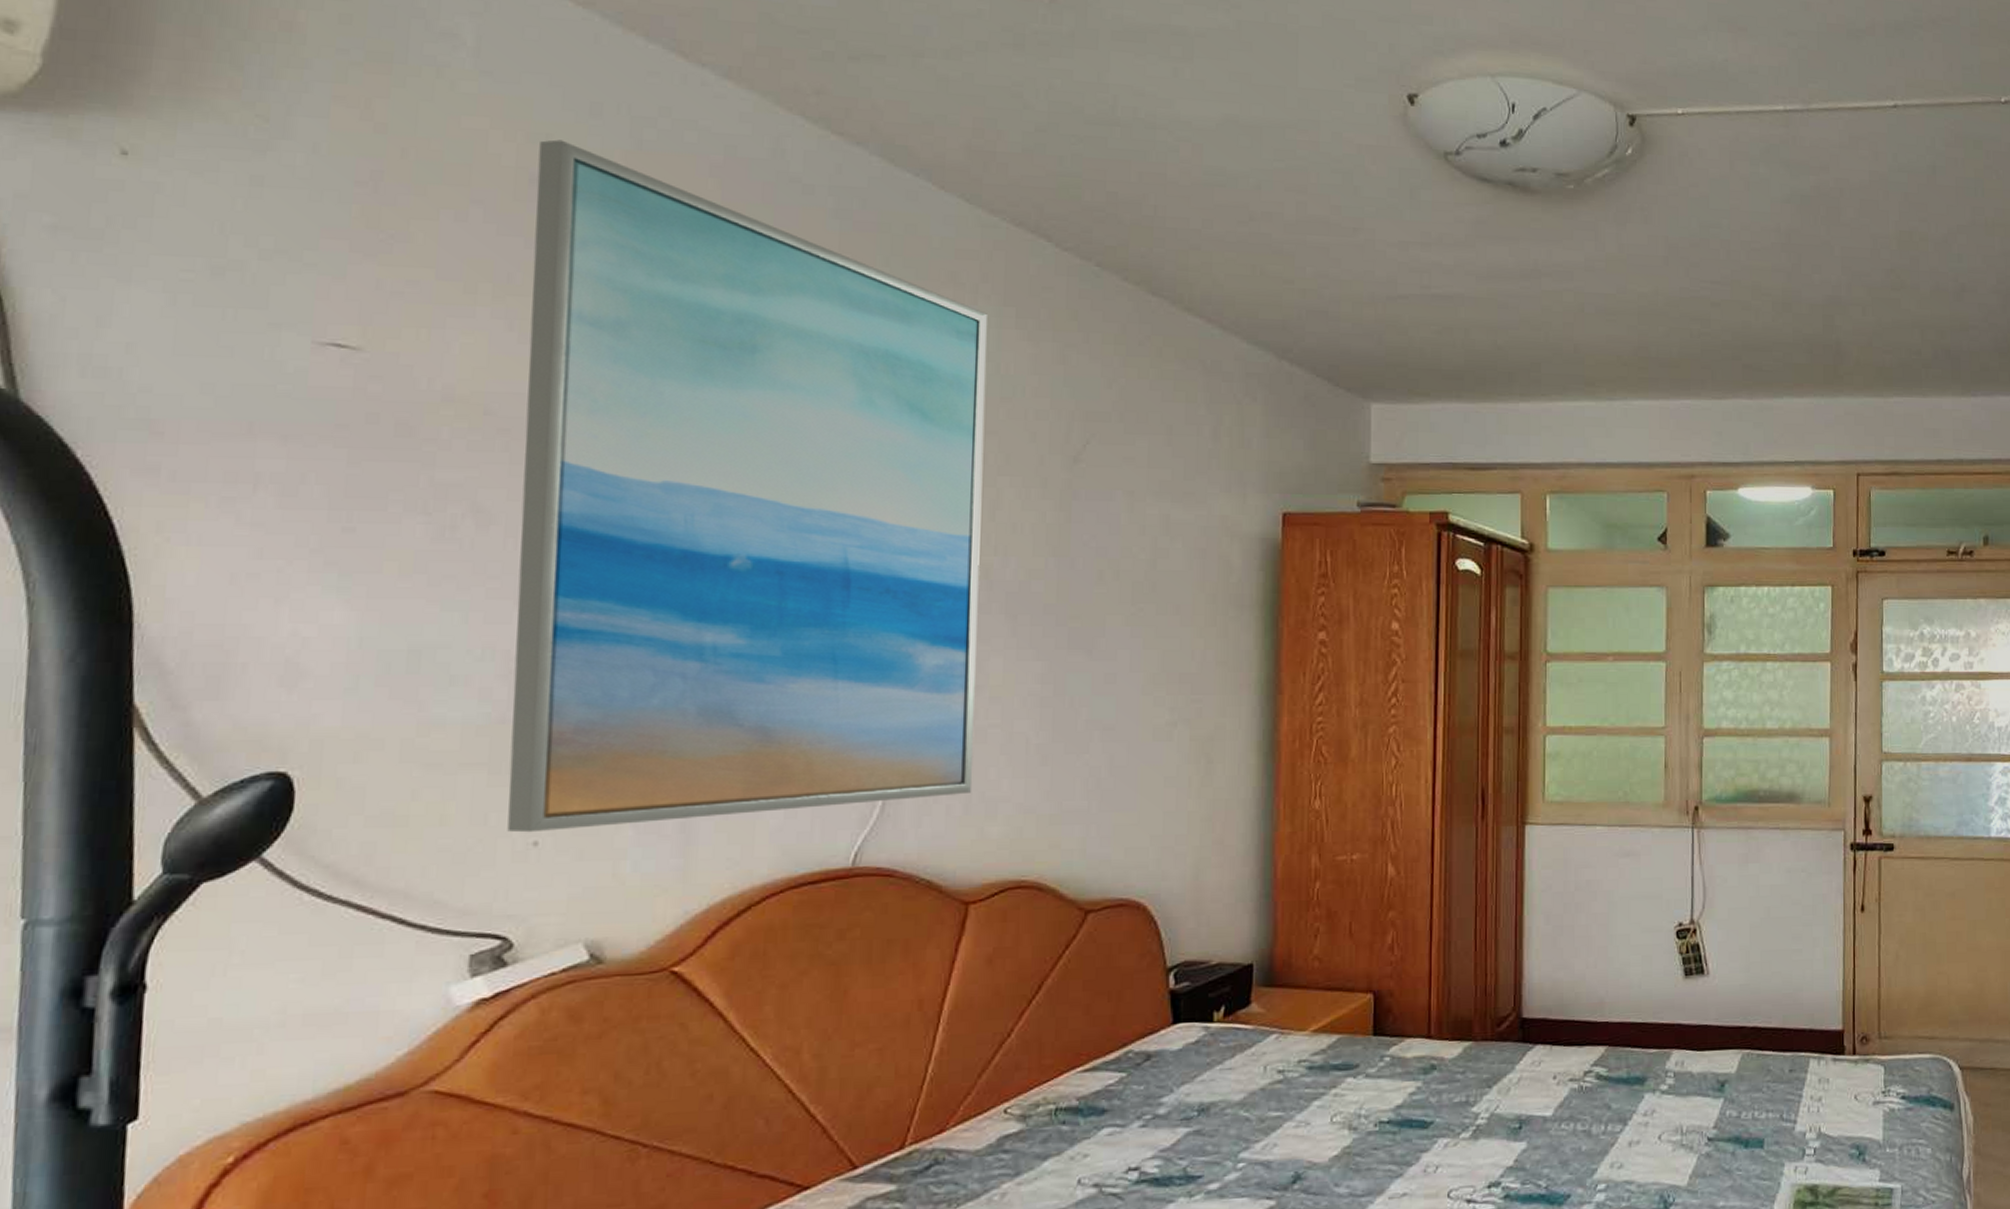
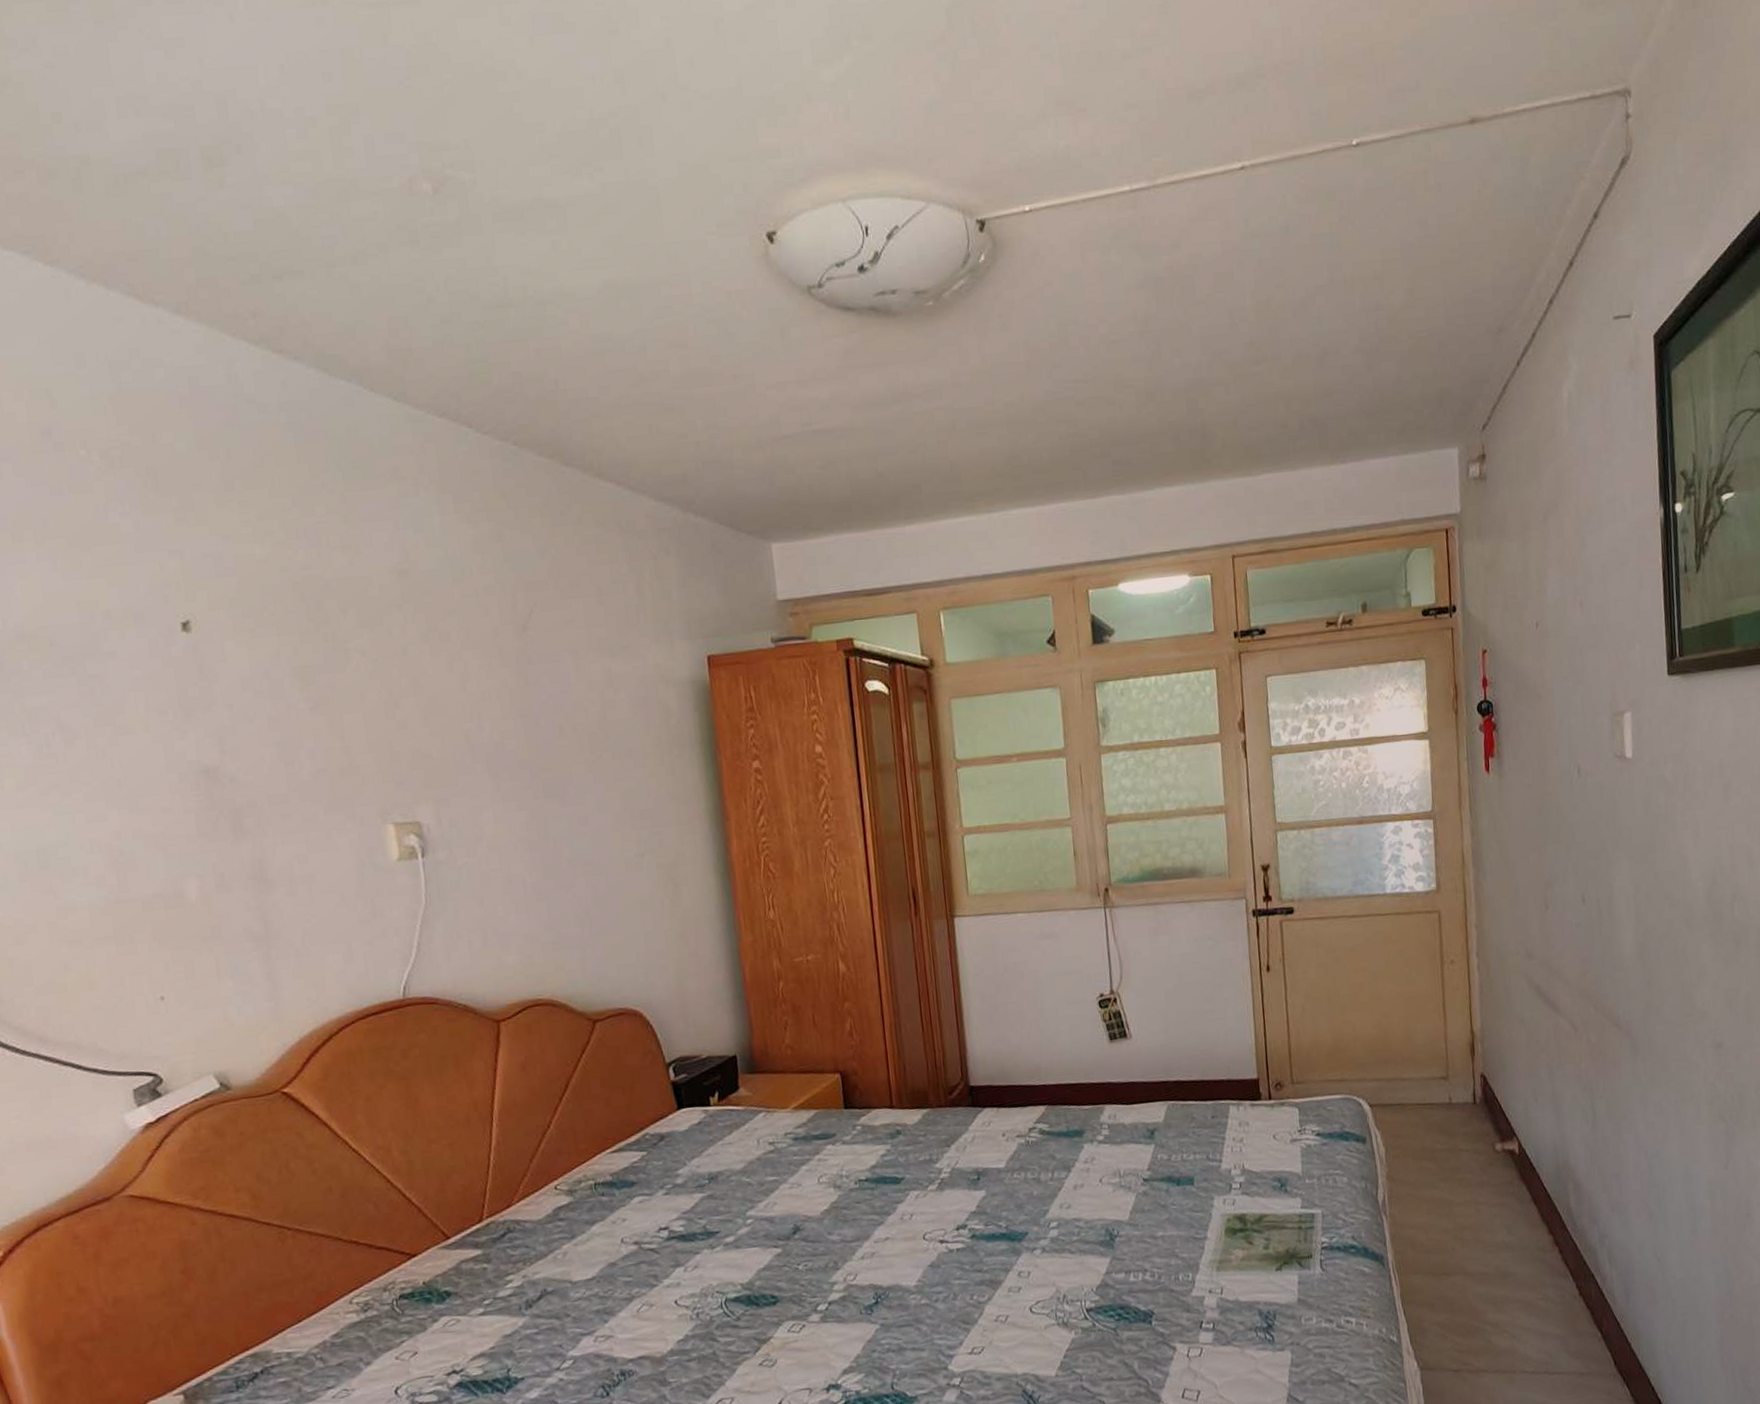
wall art: present [507,139,987,833] -> none [42,392,487,991]

